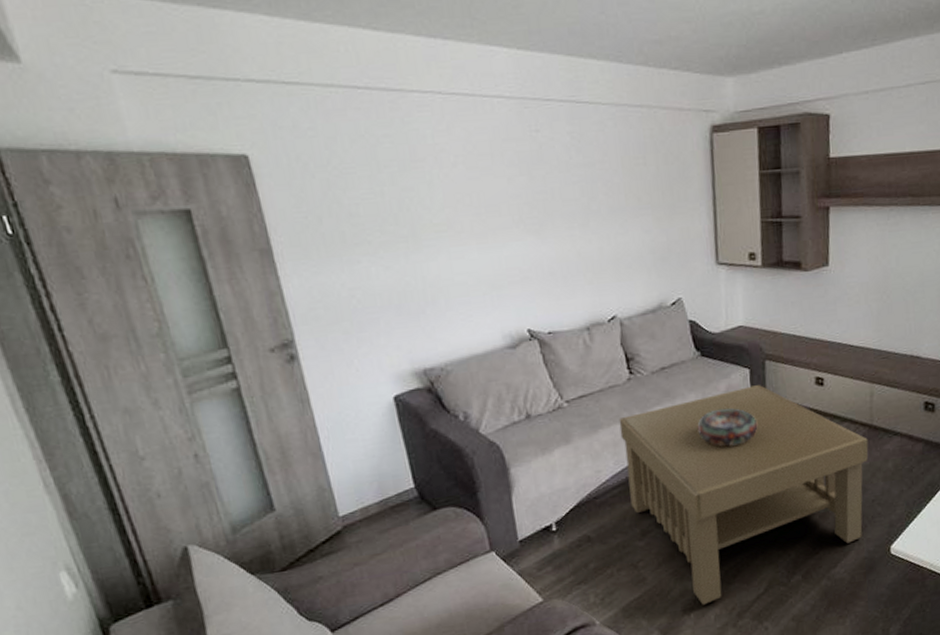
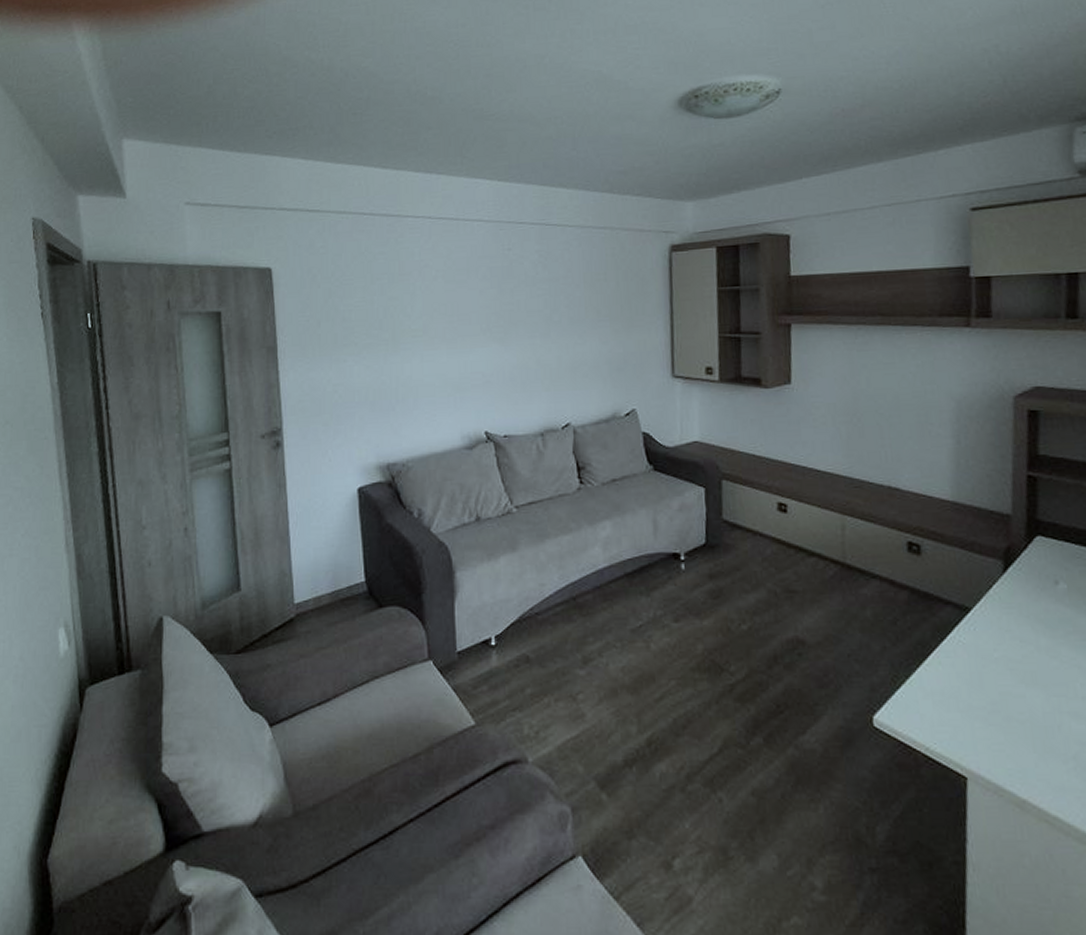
coffee table: present [619,385,869,605] -> none [566,506,841,758]
decorative bowl: present [697,407,758,447] -> none [647,528,713,571]

